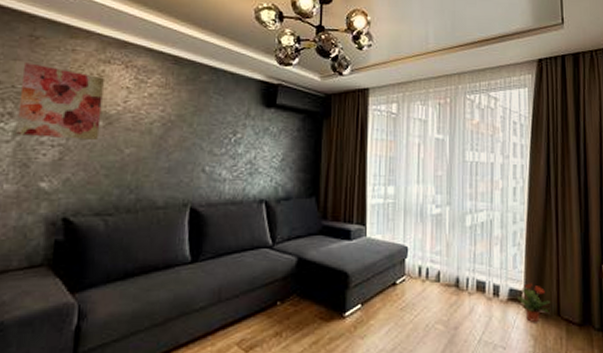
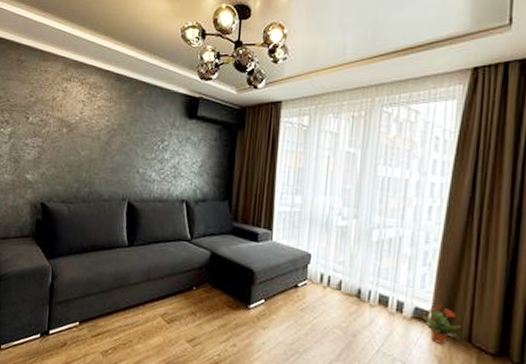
wall art: present [16,63,104,141] -> none [11,82,67,144]

